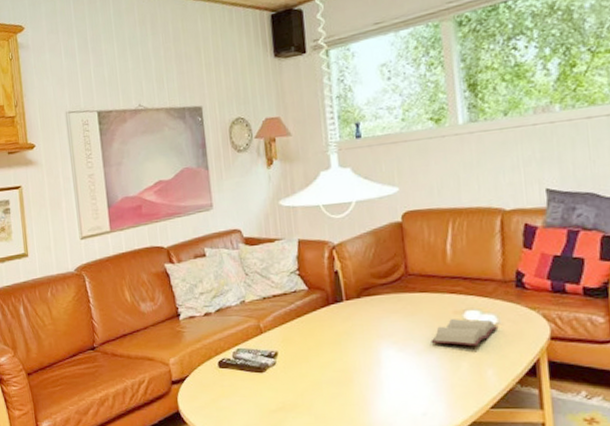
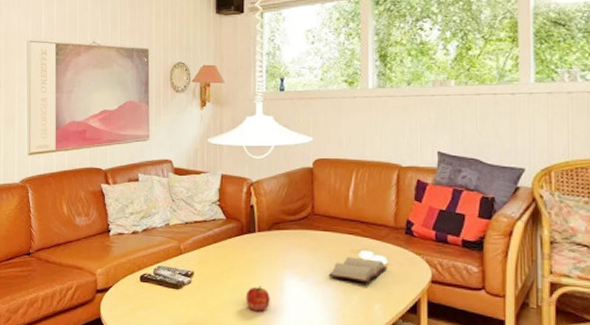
apple: none [338,360,367,389] -> present [246,286,270,311]

